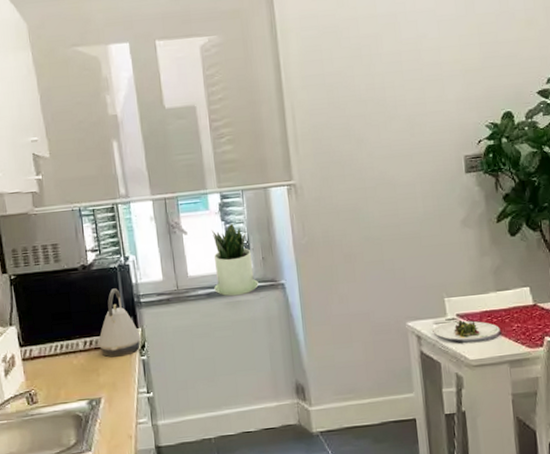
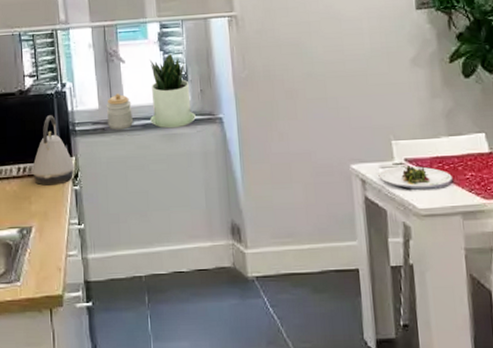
jar: none [170,264,197,300] -> present [106,93,133,130]

